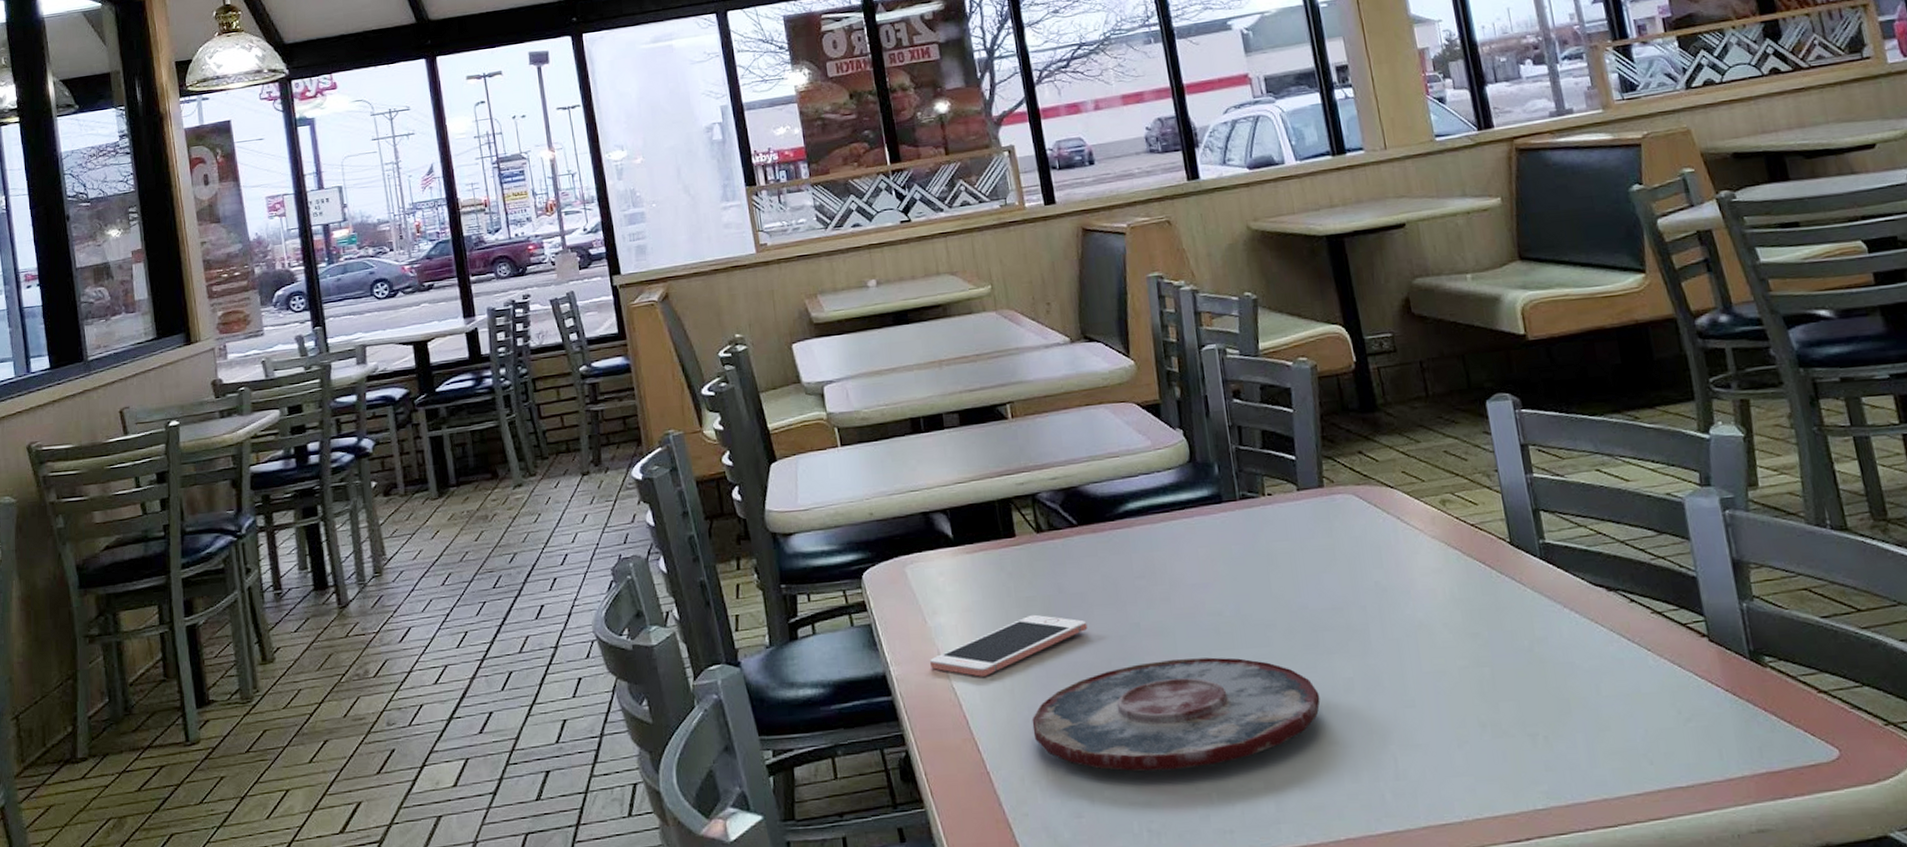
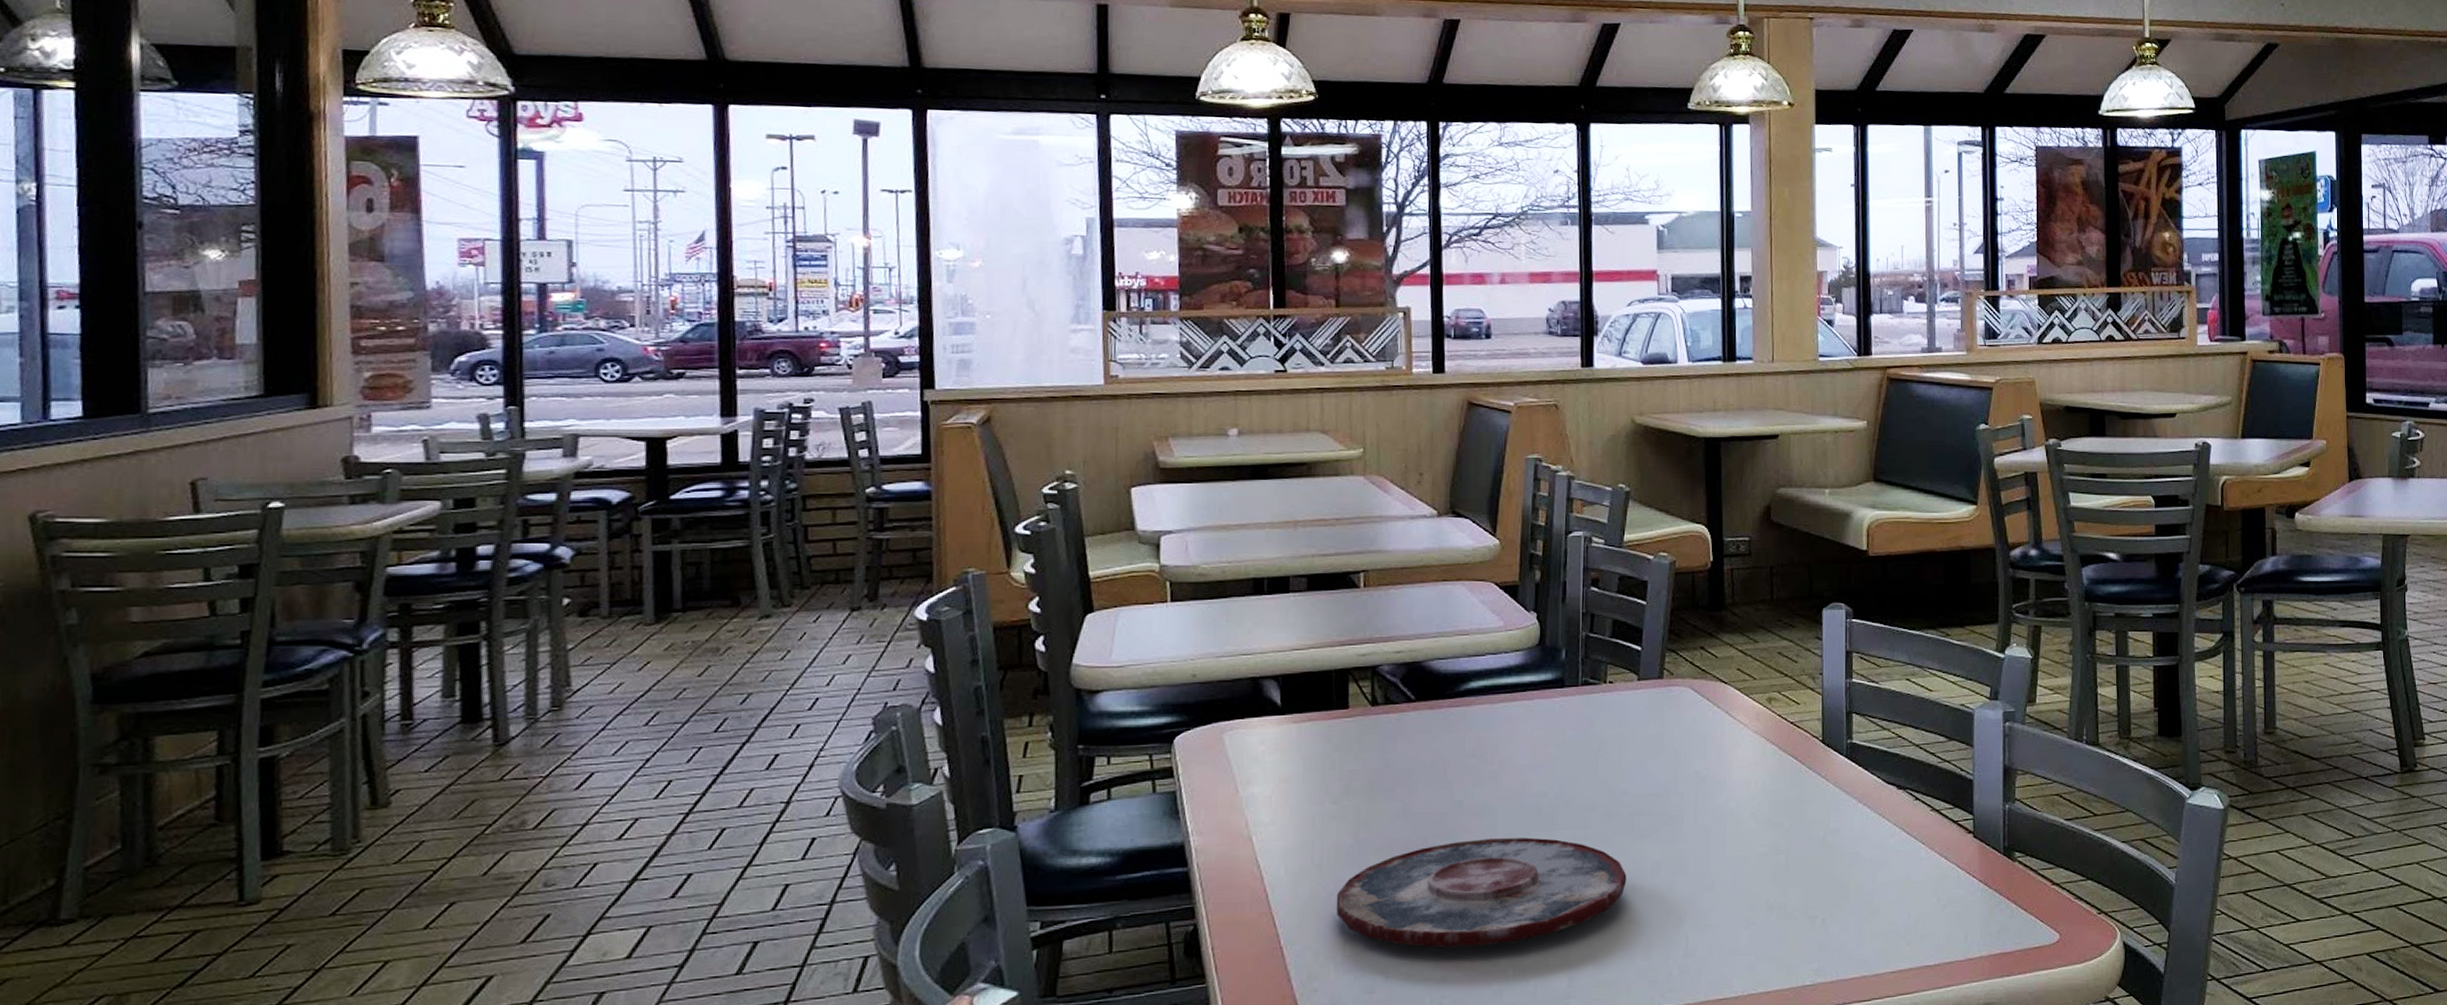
cell phone: present [930,614,1088,677] -> none [1236,788,1410,850]

